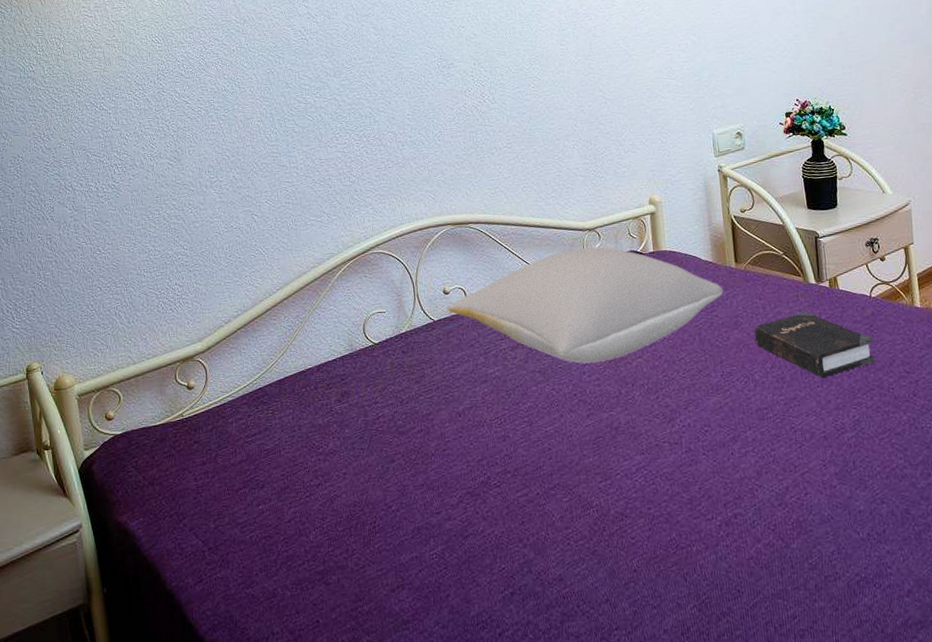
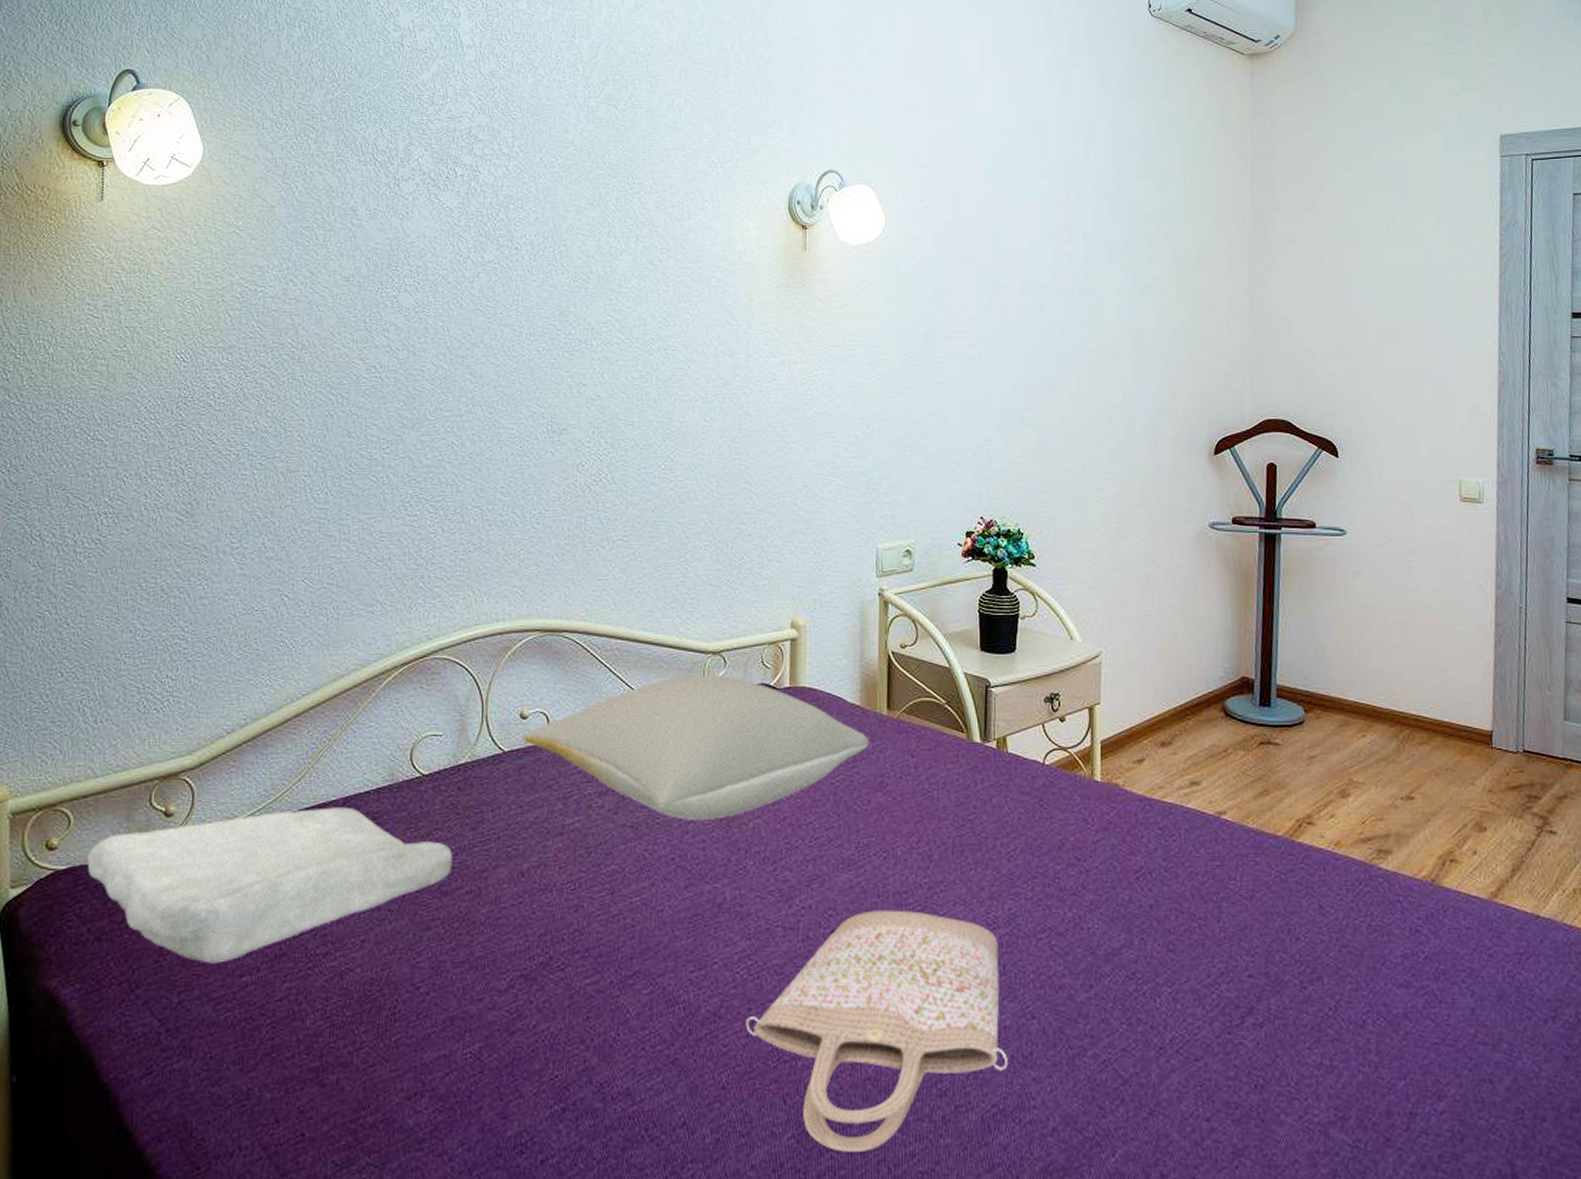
soap bar: none [136,372,405,498] -> present [87,807,453,964]
shopping bag: none [648,423,865,617] -> present [746,910,1008,1152]
hardback book: present [754,311,876,378] -> none [901,776,1042,860]

